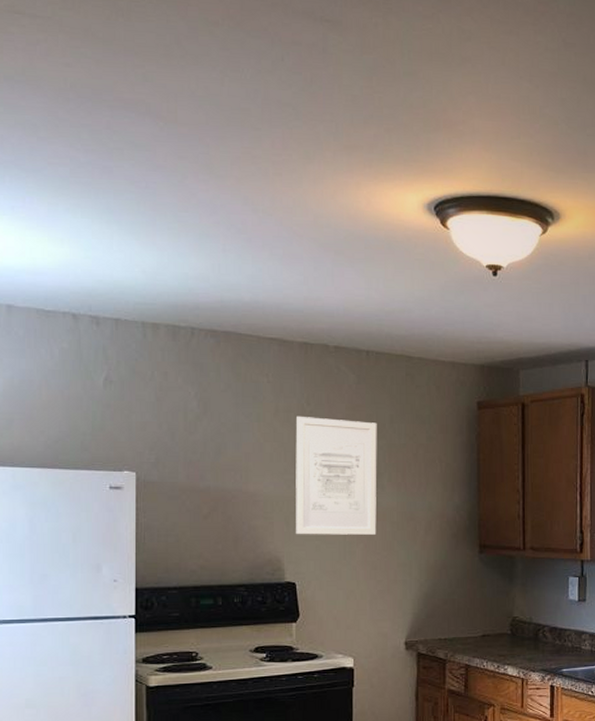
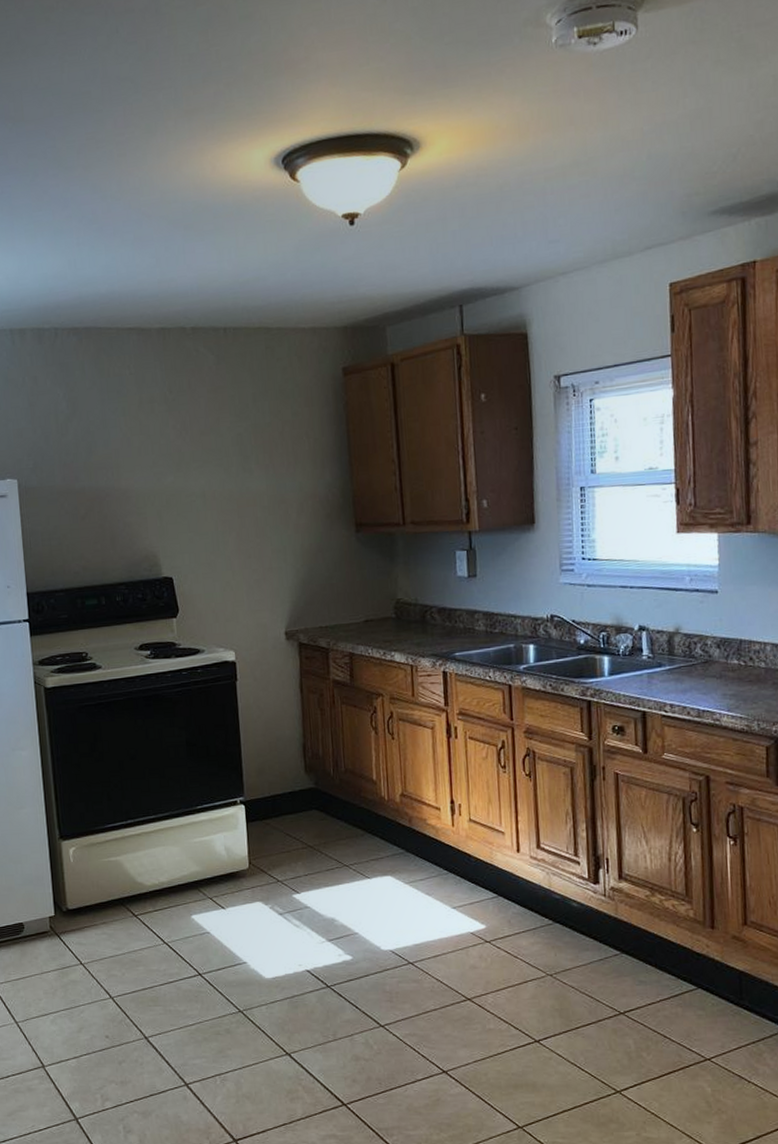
wall art: present [295,415,377,535] -> none [160,403,248,528]

